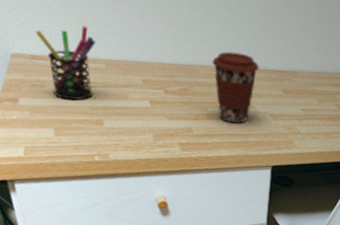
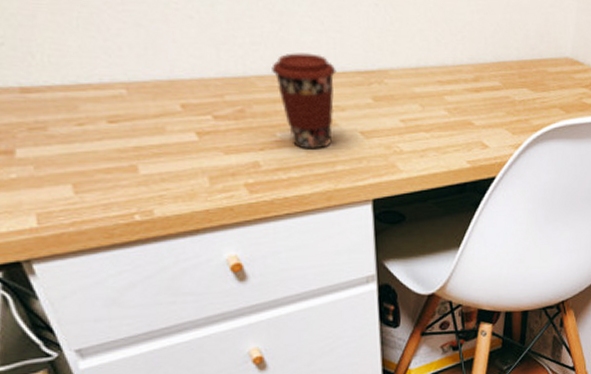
pen holder: present [35,26,97,100] -> none [19,39,117,143]

